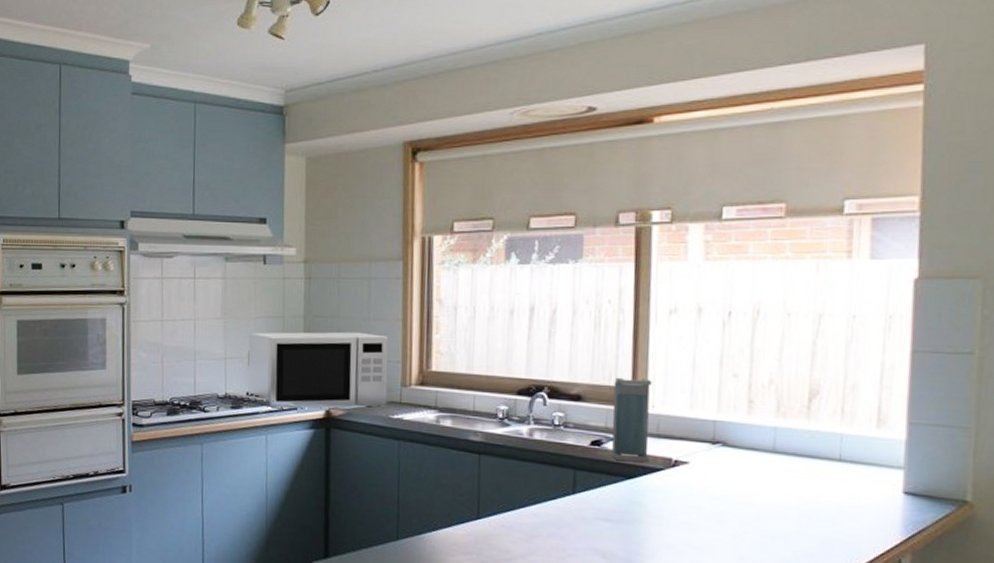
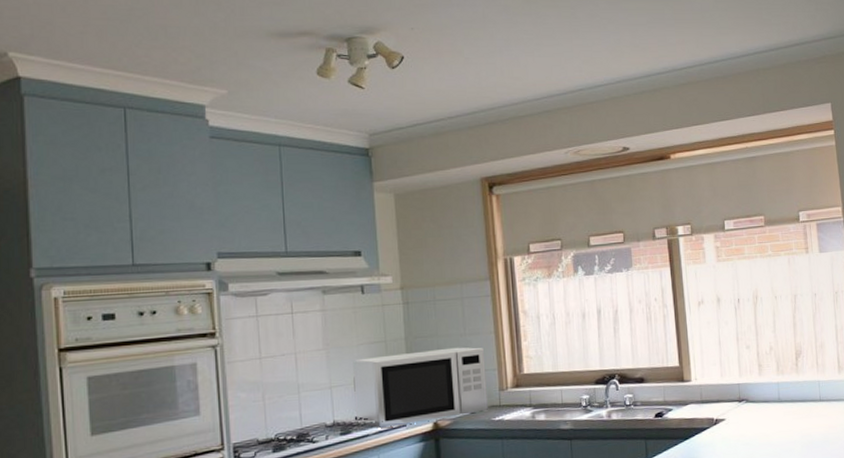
soap dispenser: present [612,377,652,463] -> none [666,357,698,427]

